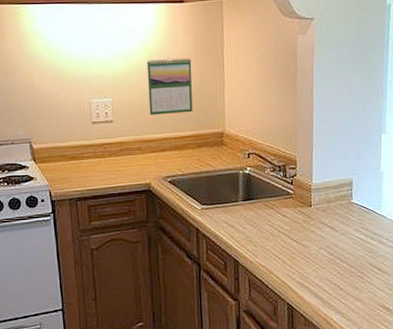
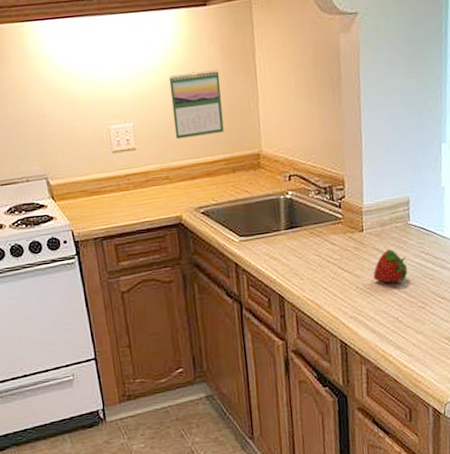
fruit: none [318,224,350,254] -> present [373,249,408,283]

